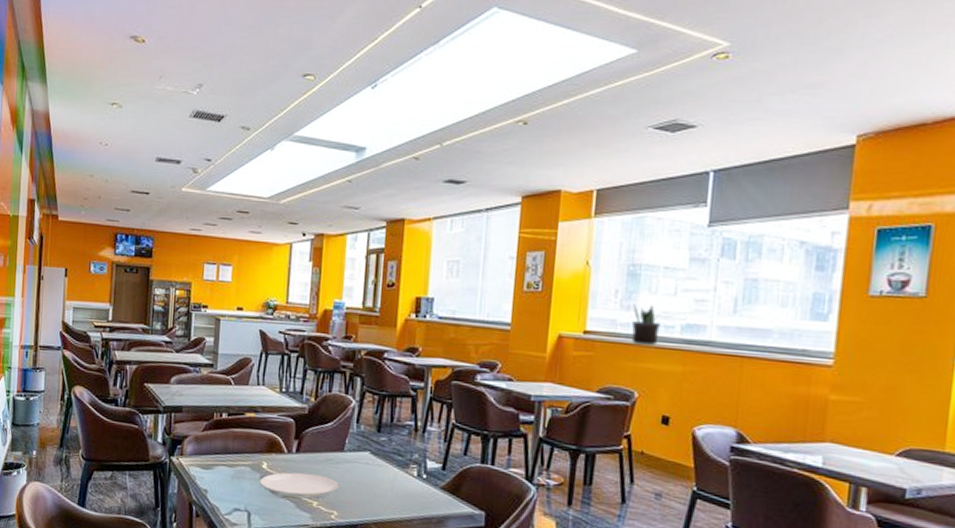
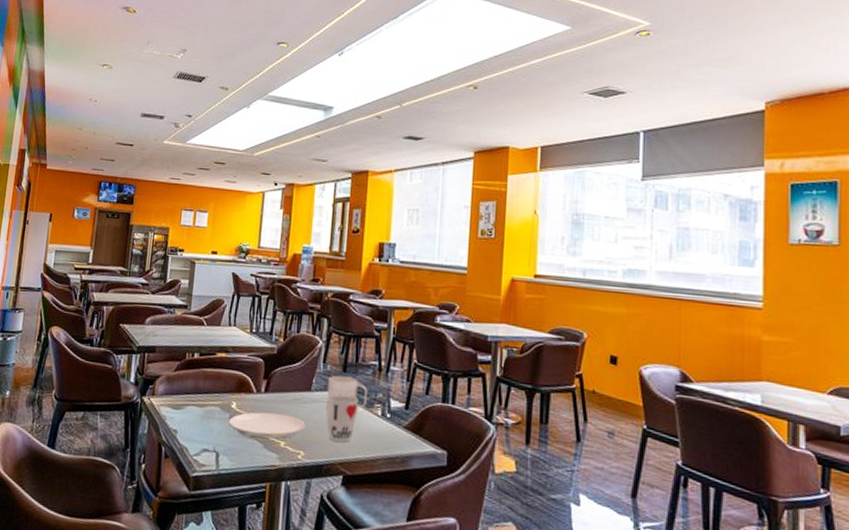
cup: none [359,454,395,503] -> present [325,394,360,443]
mug: none [360,436,404,471] -> present [326,375,368,410]
planter: present [631,304,661,345] -> none [577,250,604,289]

